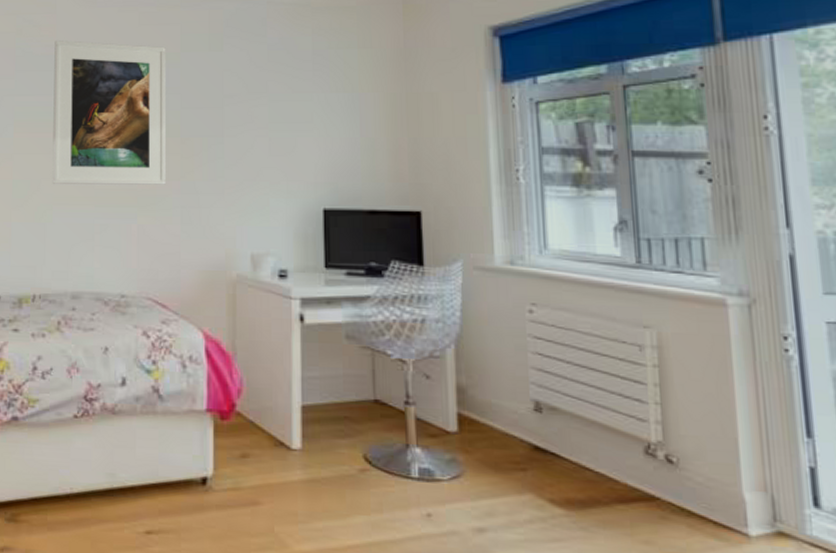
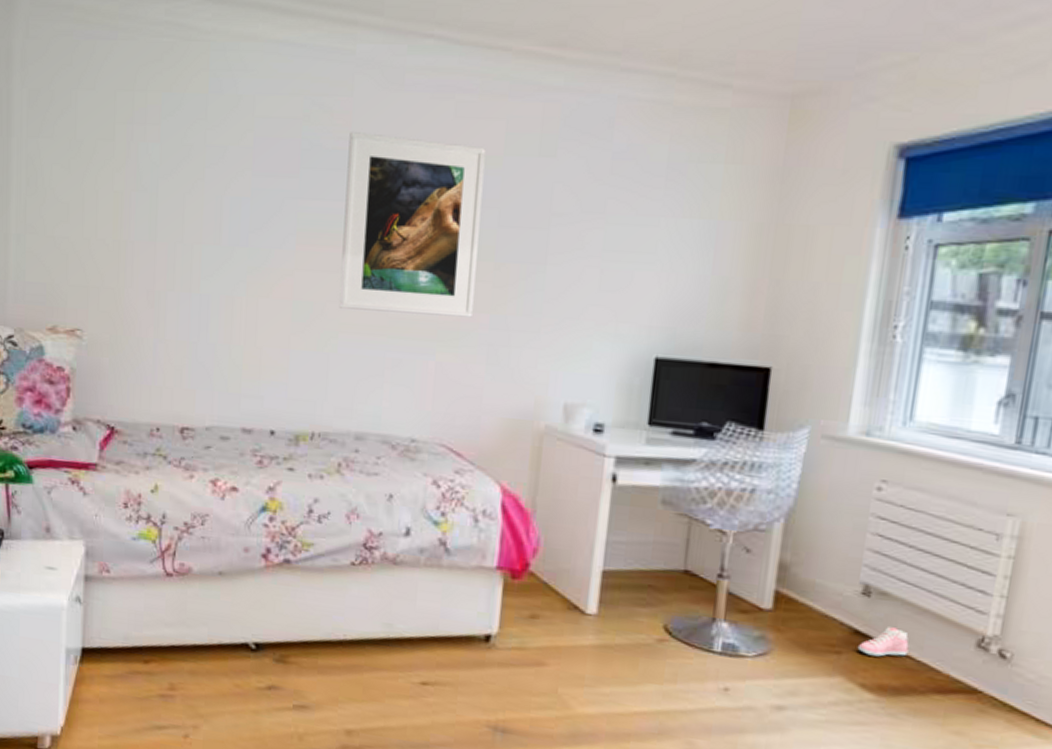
sneaker: none [540,441,586,471] -> present [857,627,909,657]

